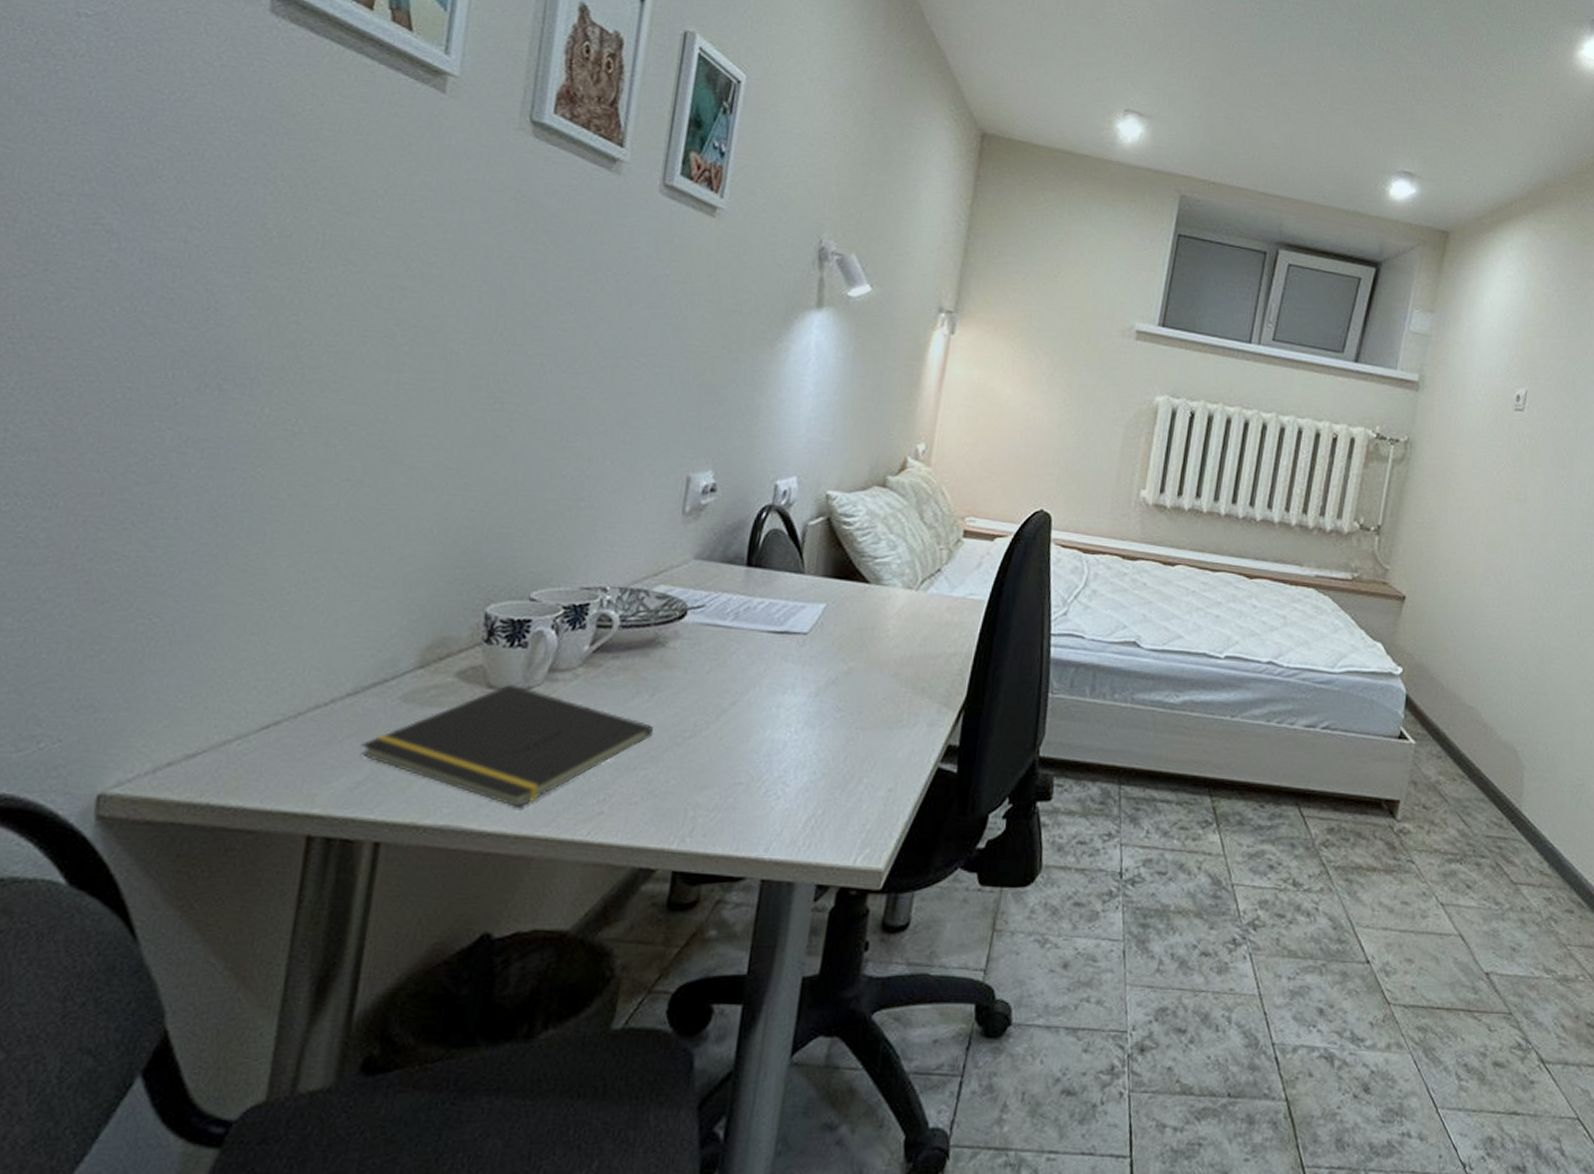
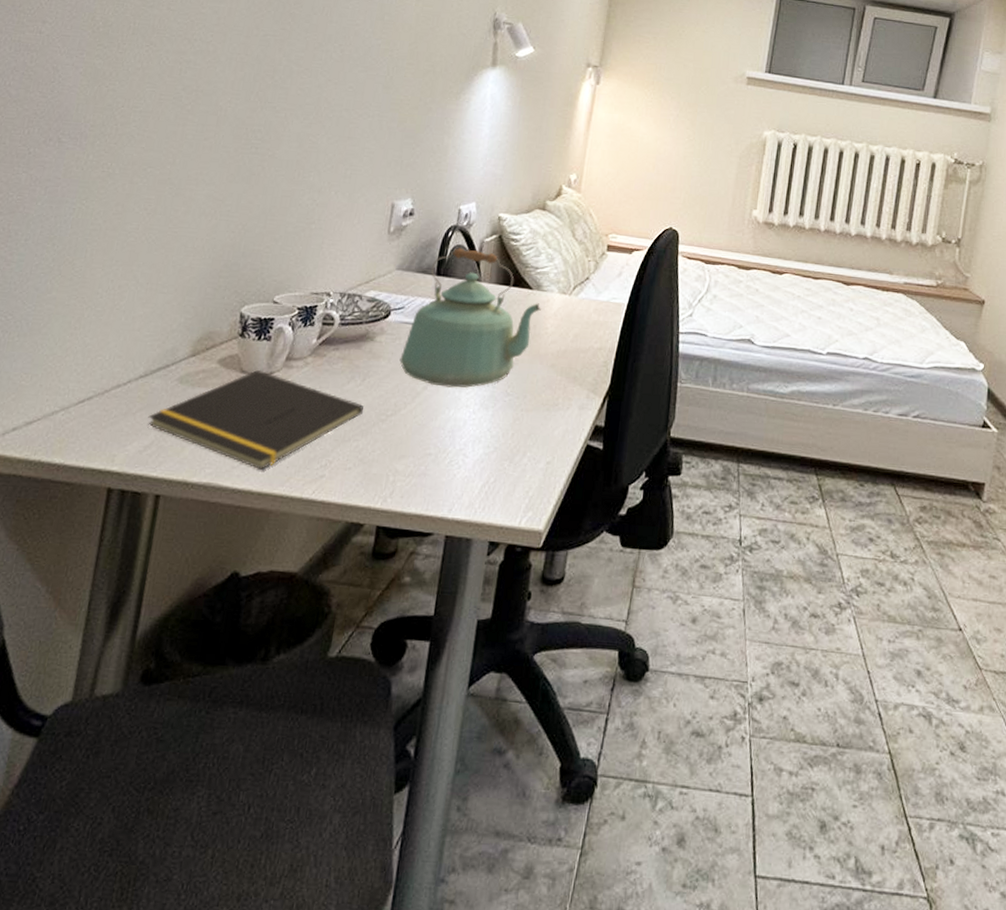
kettle: none [699,532,881,703] -> present [399,248,541,388]

